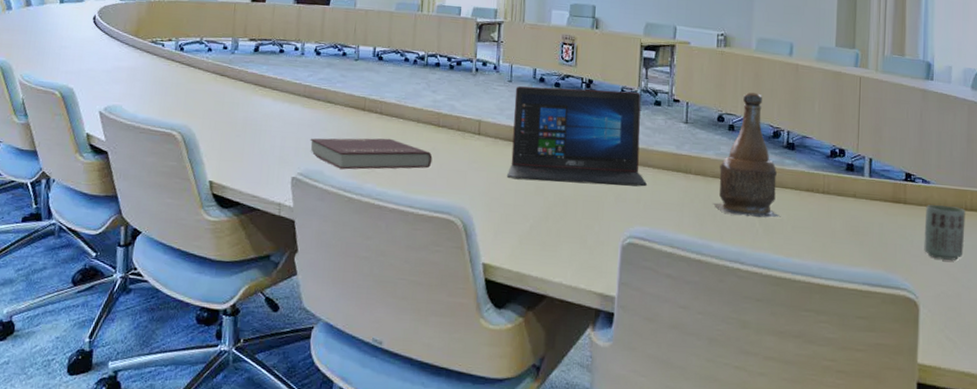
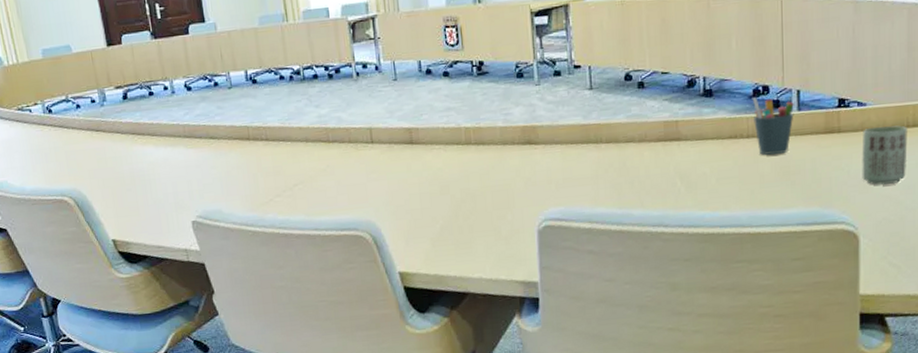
book: present [310,138,433,170] -> none [201,164,329,205]
laptop: present [506,86,647,187] -> none [402,66,556,183]
bottle: present [713,92,781,218] -> none [629,41,703,179]
pen holder: none [829,158,866,214] -> present [752,98,794,155]

